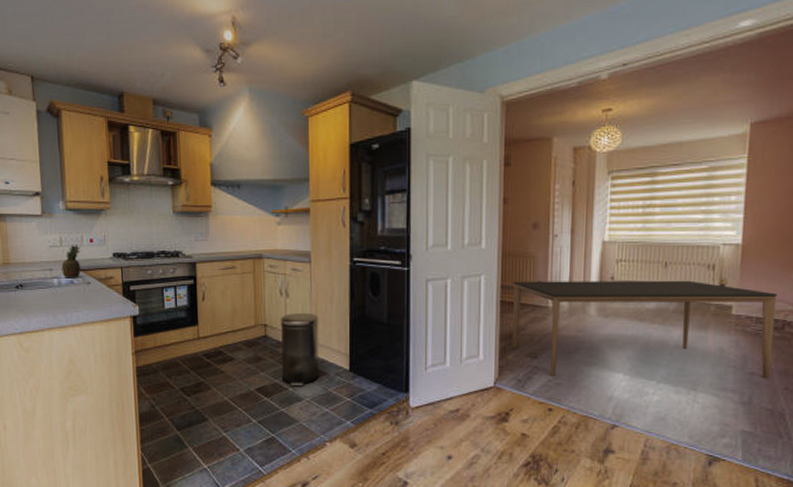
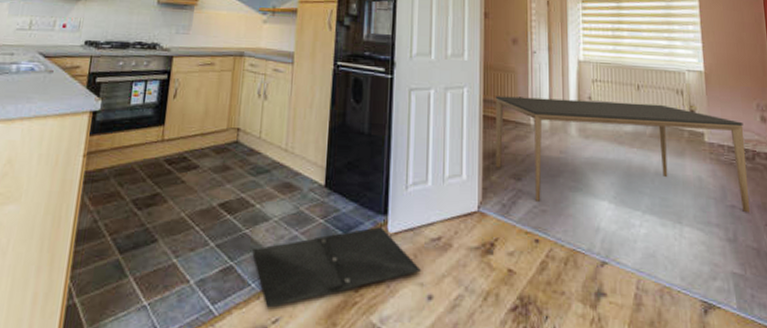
fruit: present [61,244,81,279] -> none [23,28,52,66]
pedal bin: present [280,312,319,386] -> none [250,117,297,203]
door mat: none [290,403,442,468] -> present [252,227,422,308]

